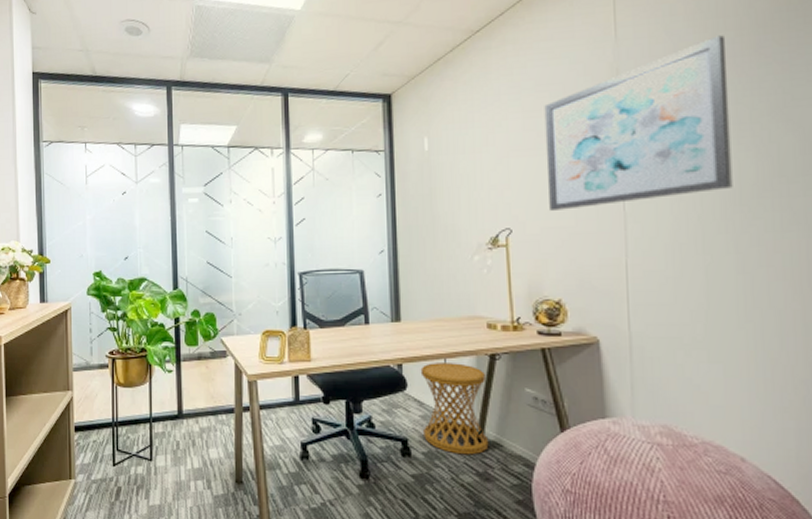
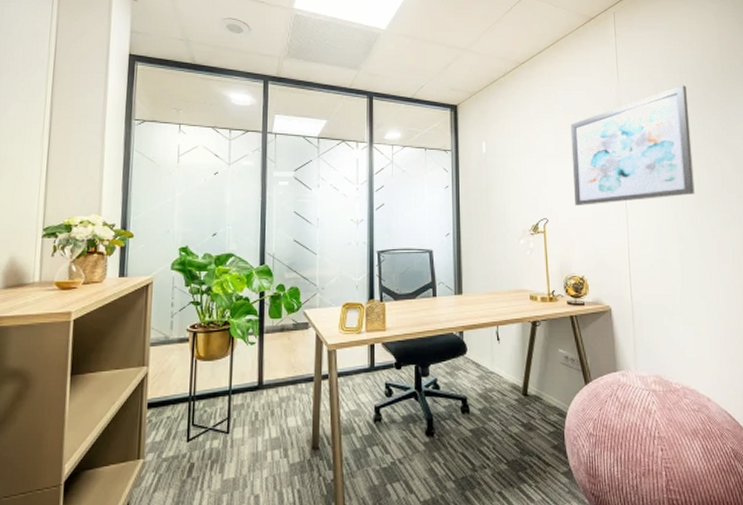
side table: present [420,363,489,455] -> none [478,329,532,409]

